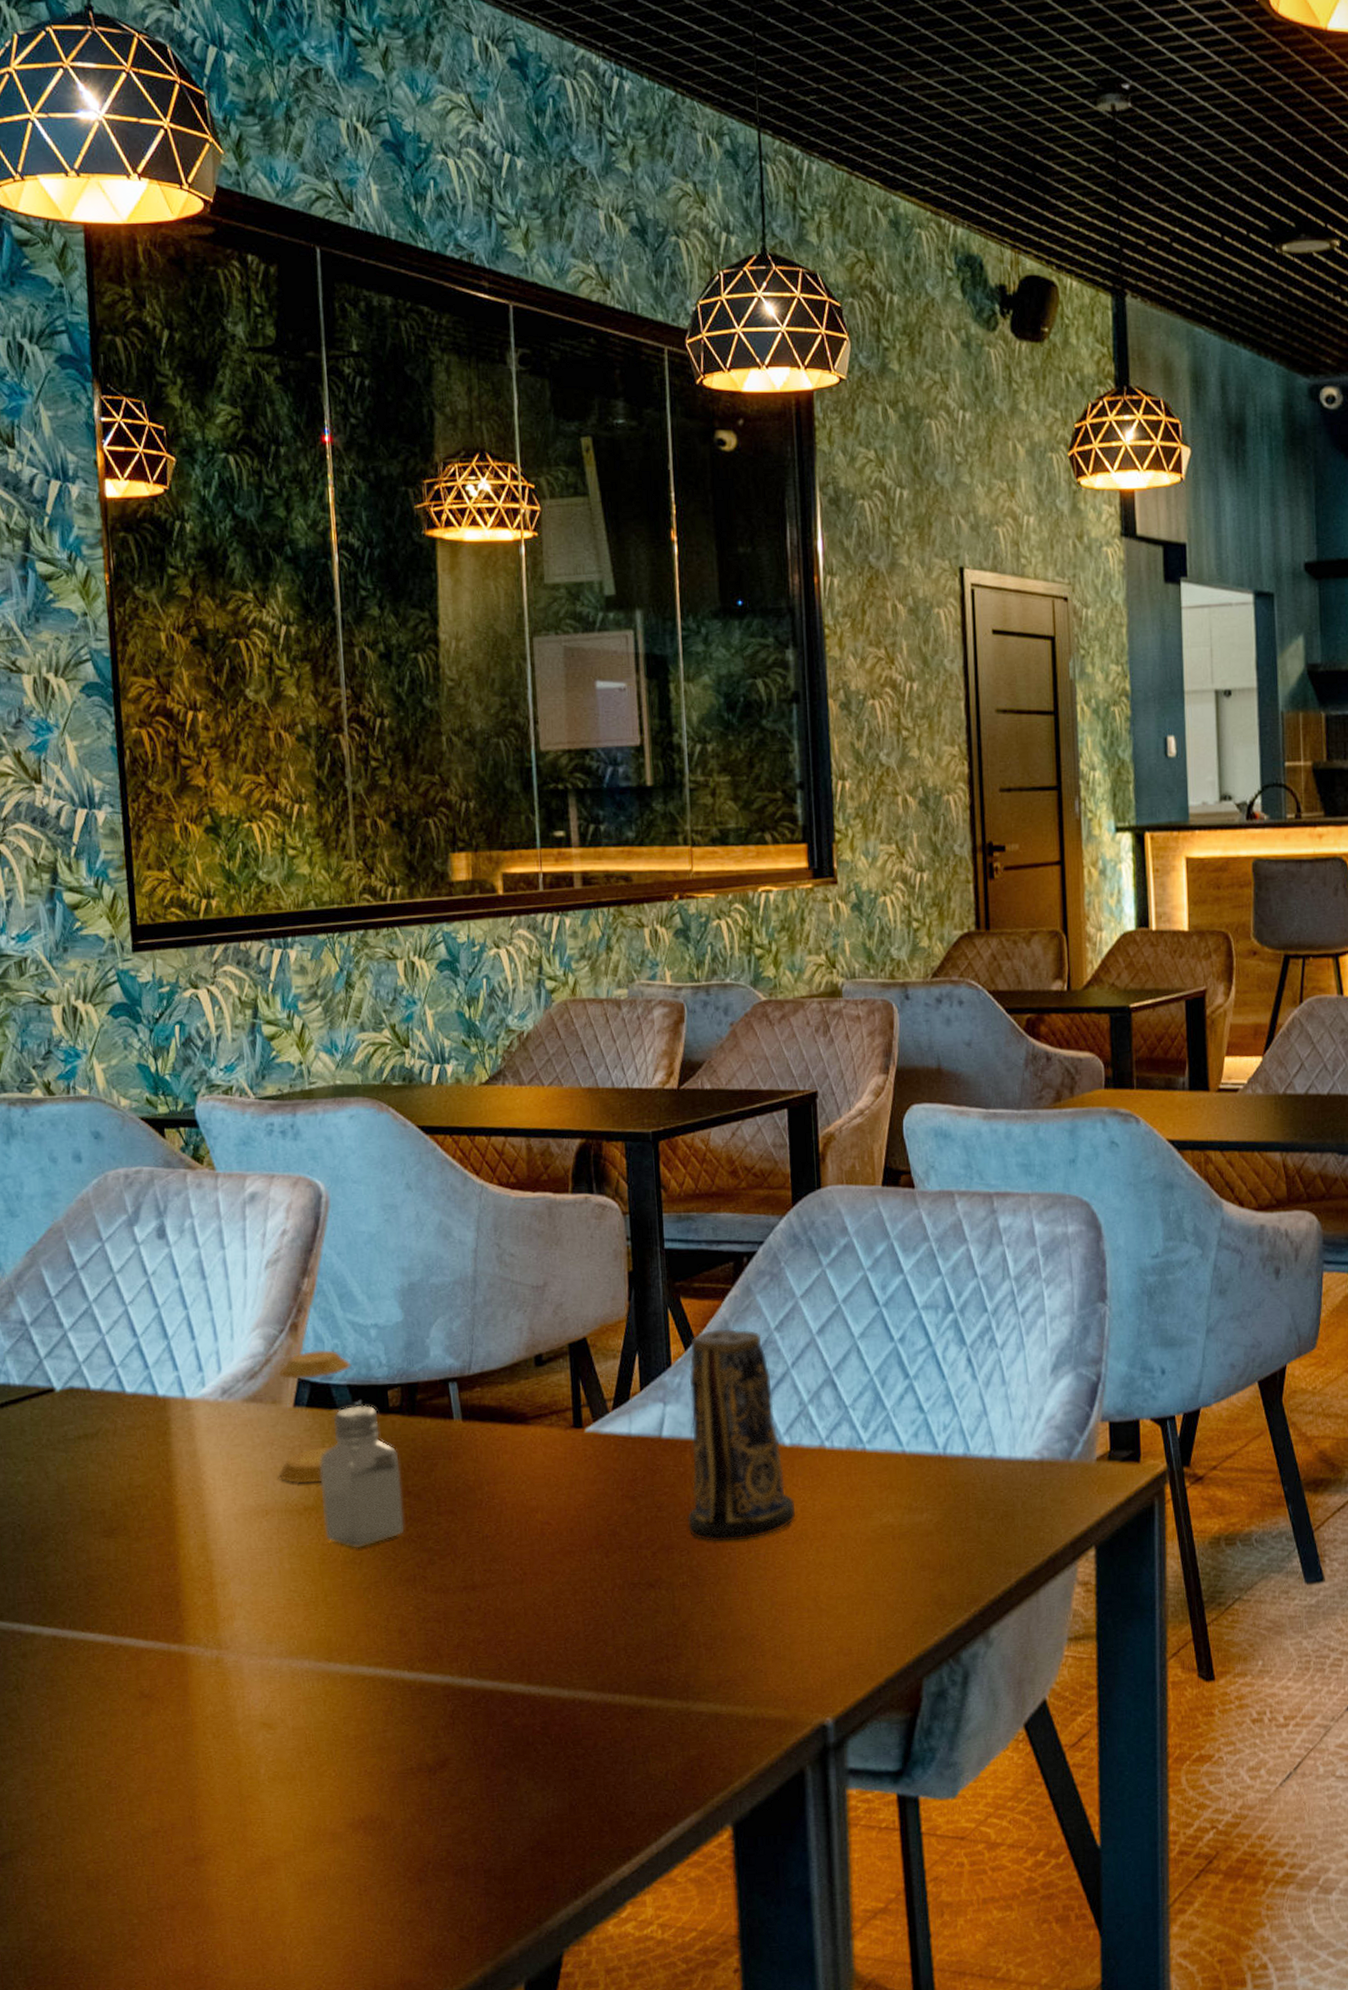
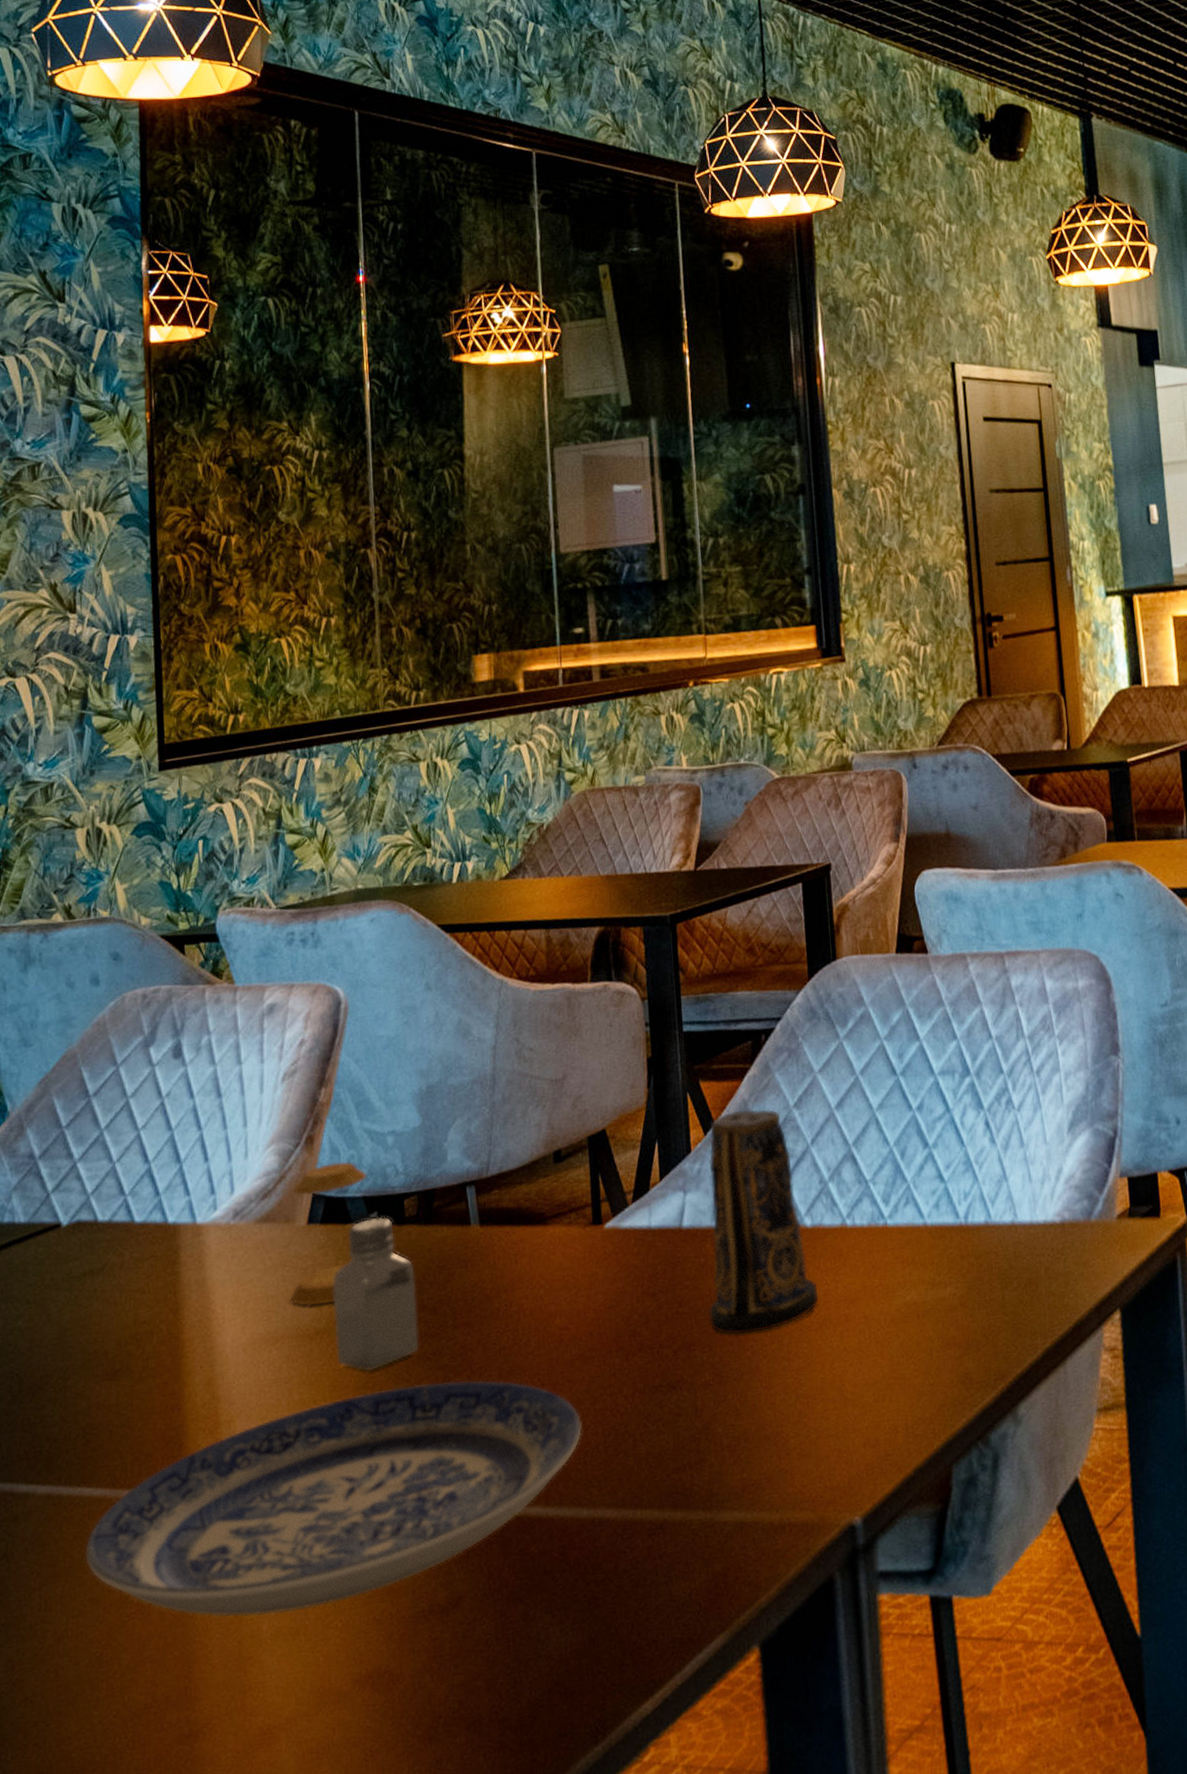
plate: none [91,1563,563,1760] -> present [85,1380,582,1617]

